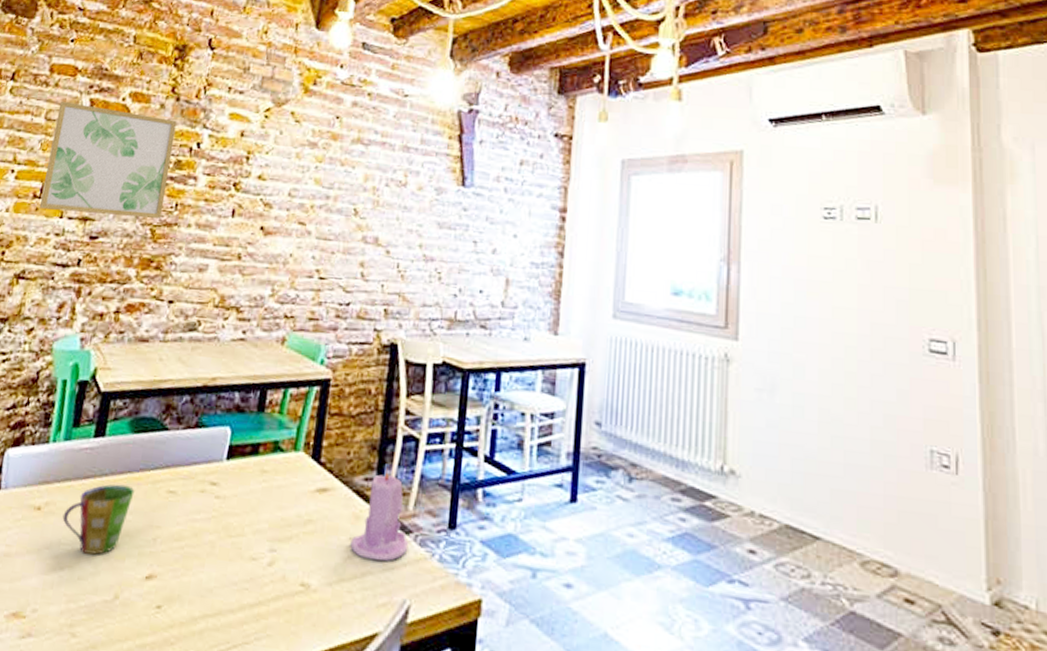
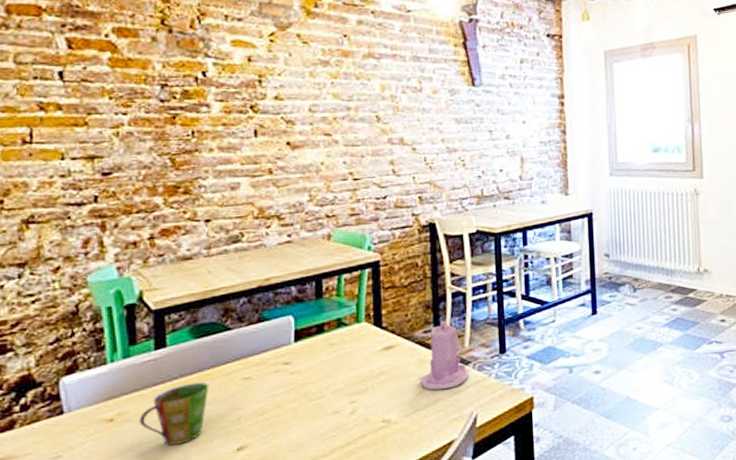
wall art: present [39,101,177,218] -> none [28,42,179,153]

